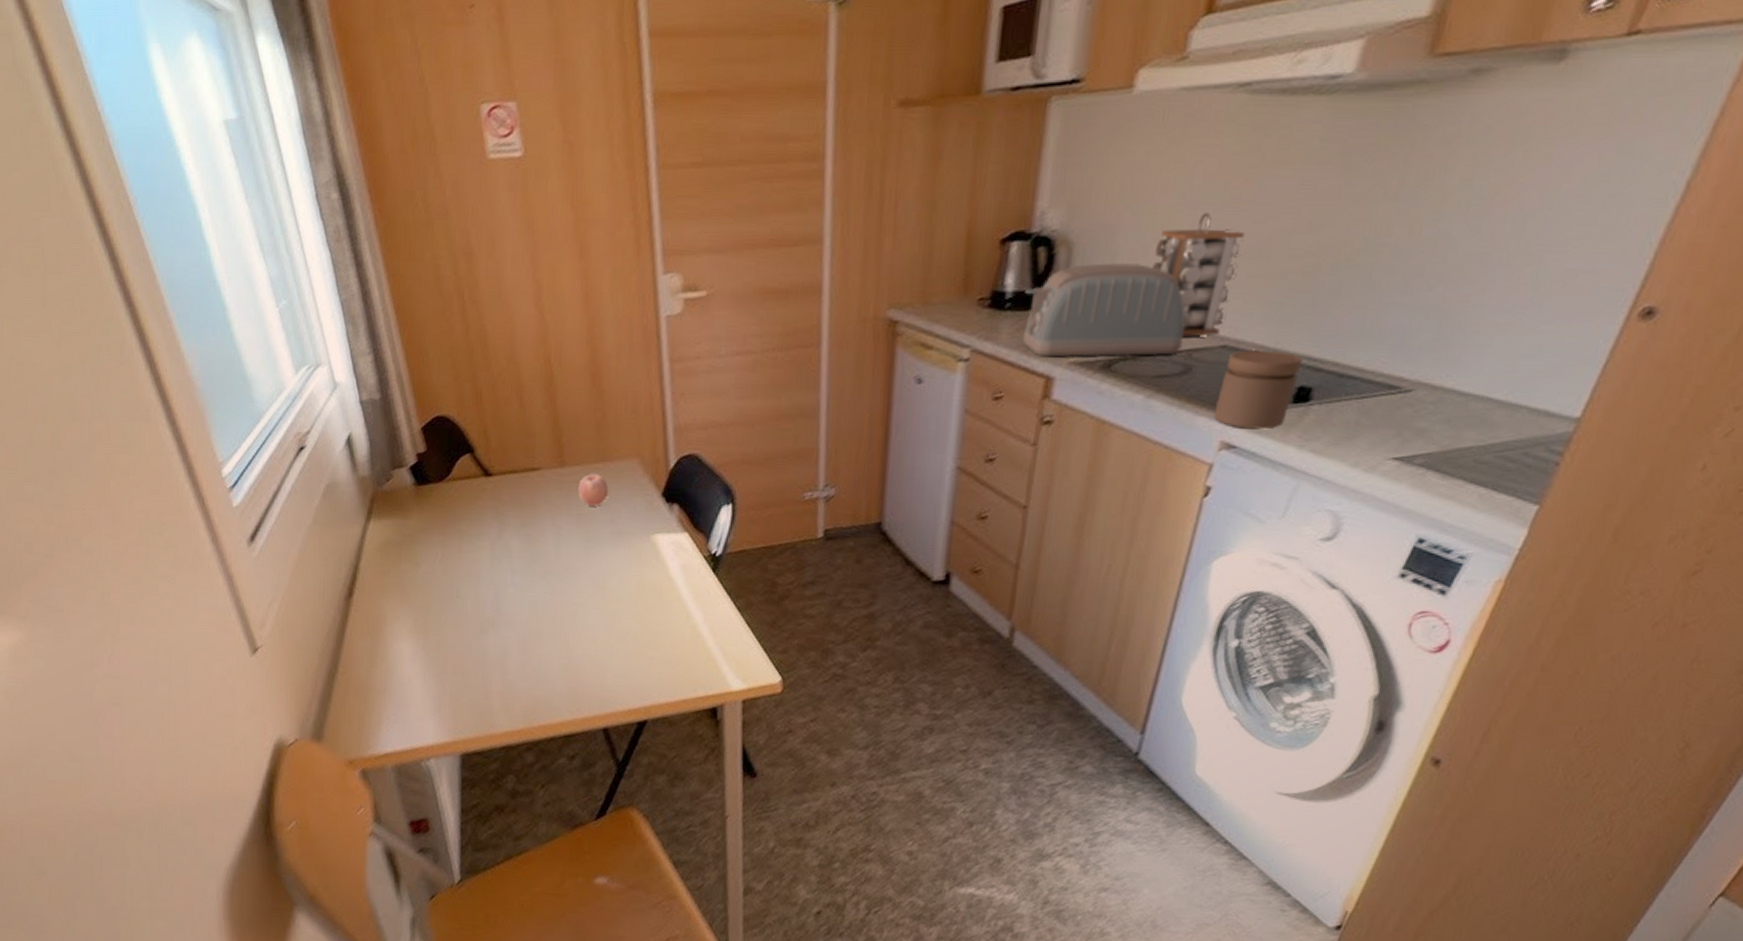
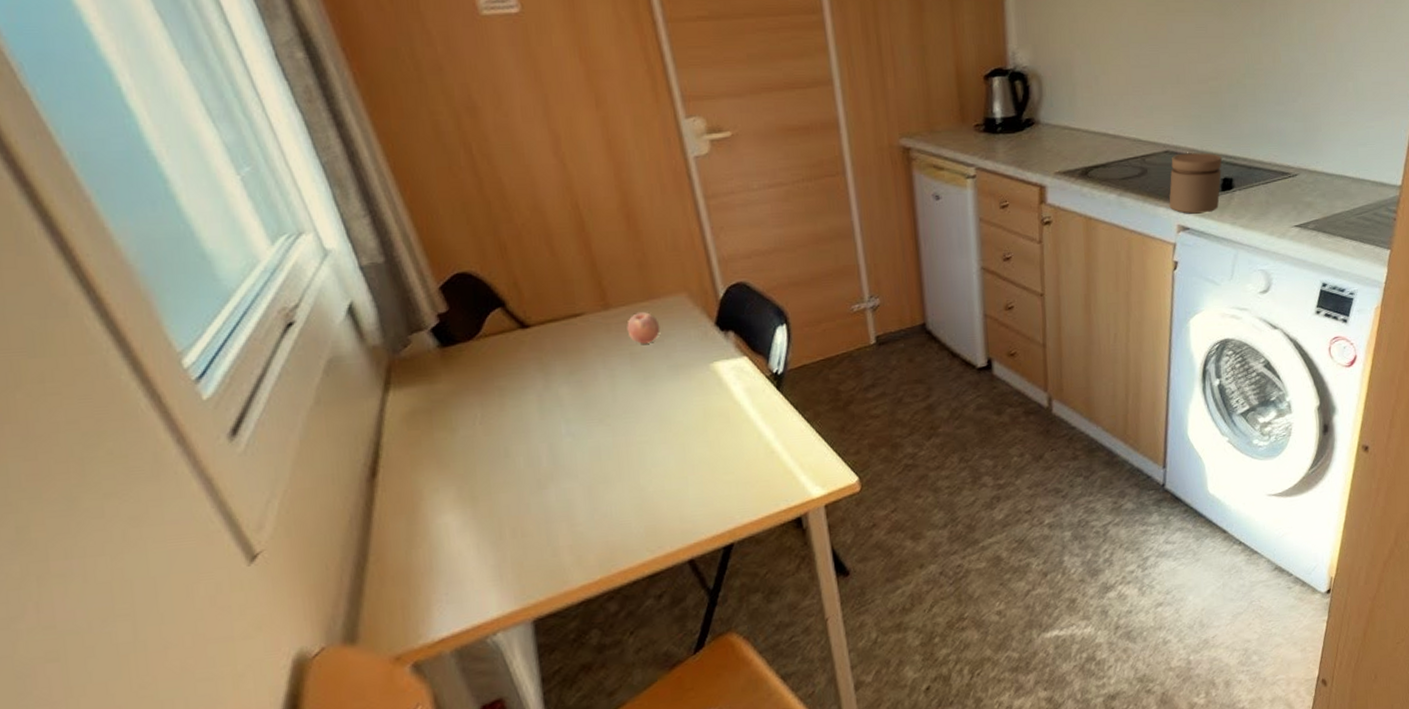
toaster: present [1022,263,1186,357] -> none [1011,91,1137,170]
spice rack: present [1152,212,1246,338] -> none [1104,49,1166,147]

